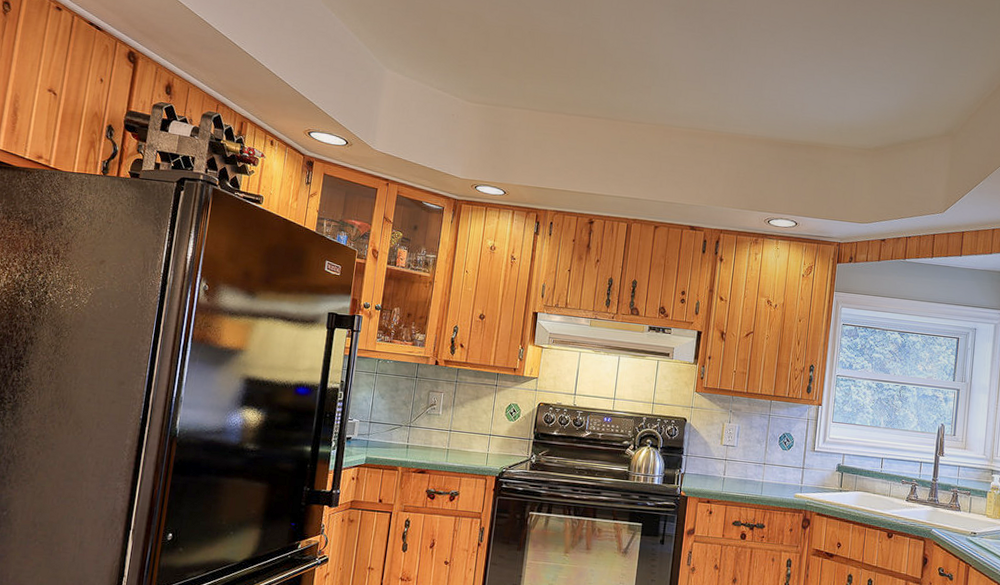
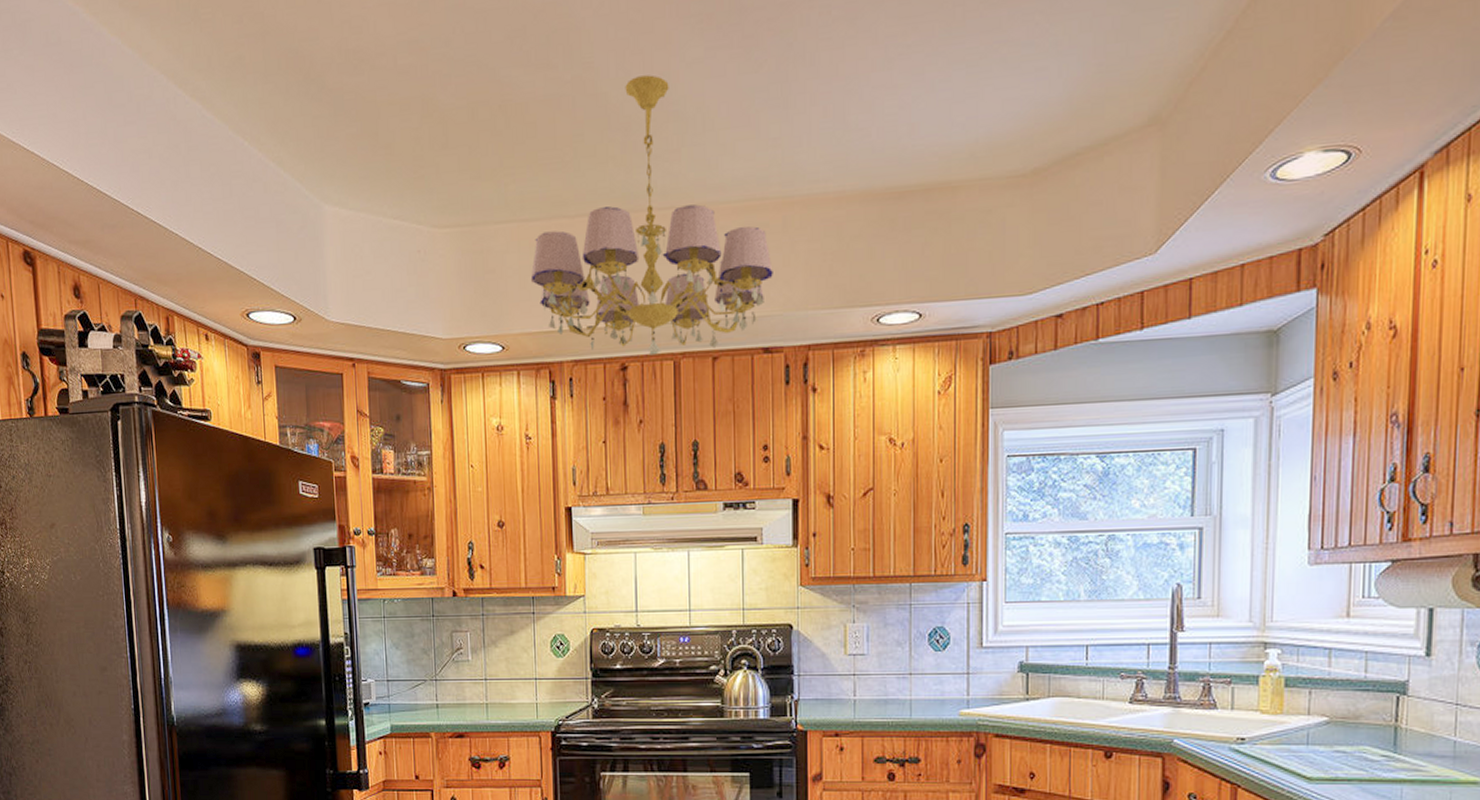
chandelier: none [532,34,703,220] -> present [530,74,773,356]

